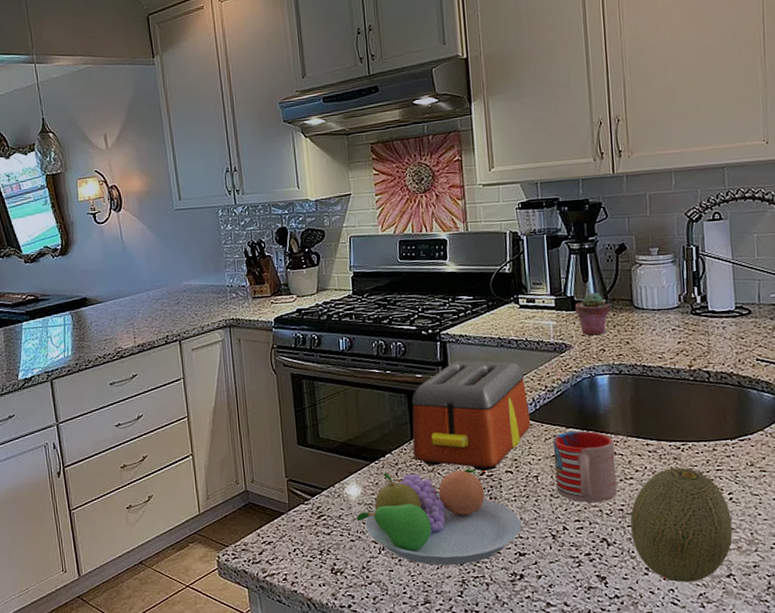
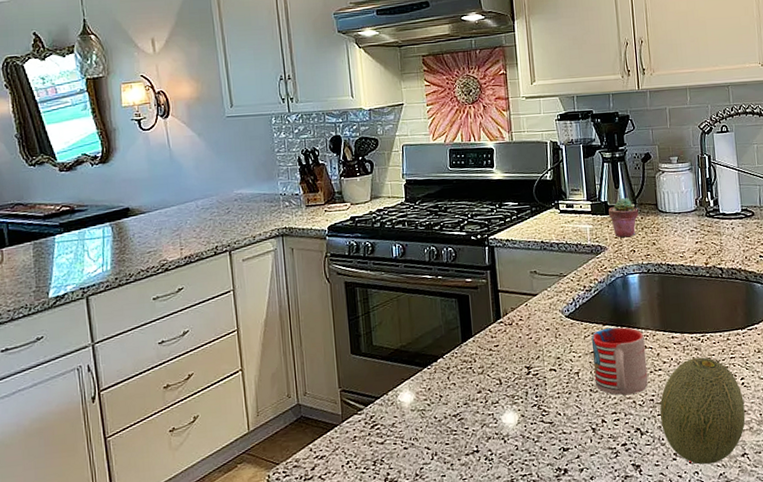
fruit bowl: present [356,469,522,566] -> none [409,369,565,467]
toaster: present [412,360,531,471] -> none [462,264,572,371]

